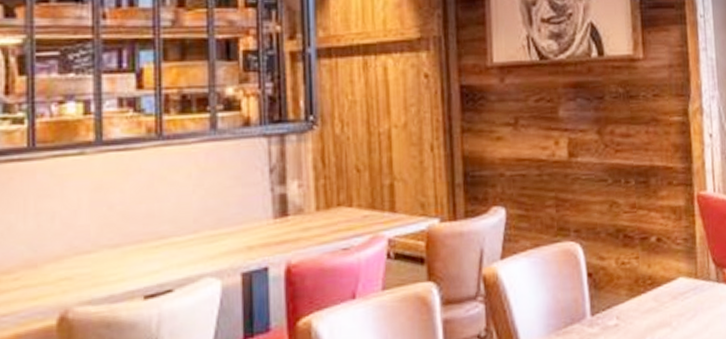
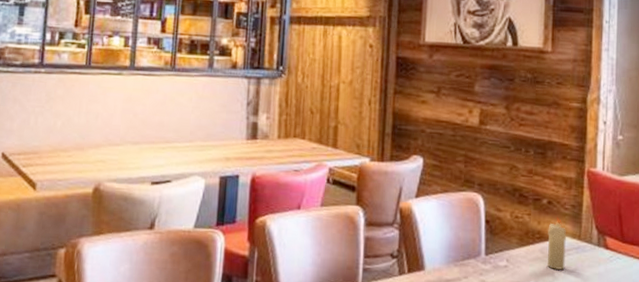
candle: none [660,255,683,320] -> present [548,216,567,271]

